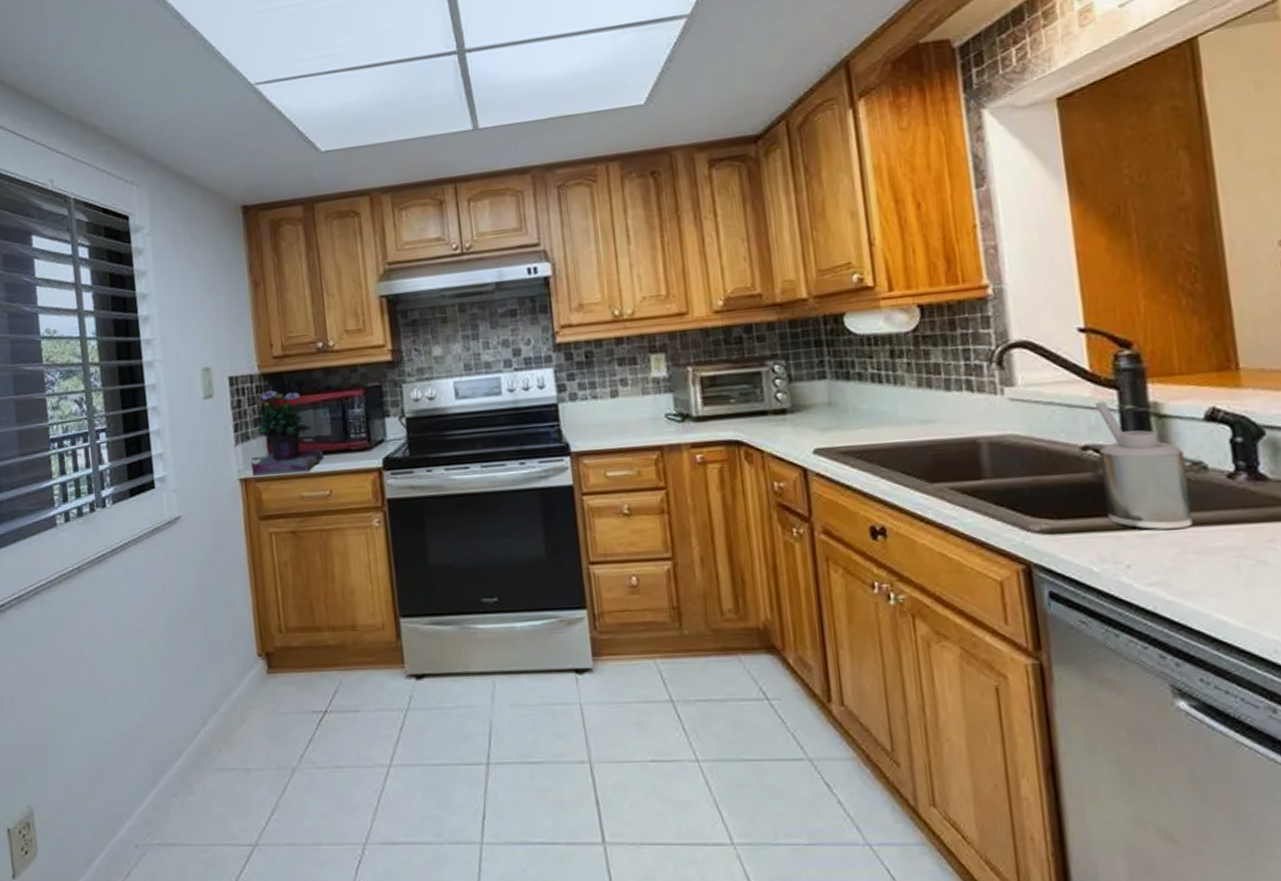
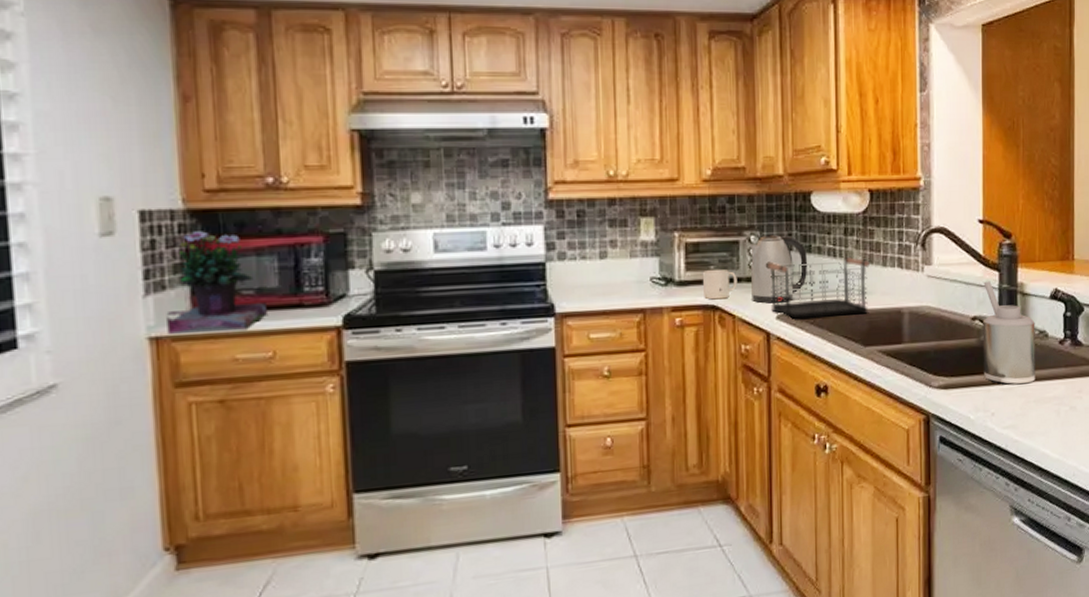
mug: none [721,402,764,435] -> present [702,268,738,300]
kettle: none [775,362,847,437] -> present [750,234,807,304]
dish rack: none [794,381,931,454] -> present [765,256,871,320]

